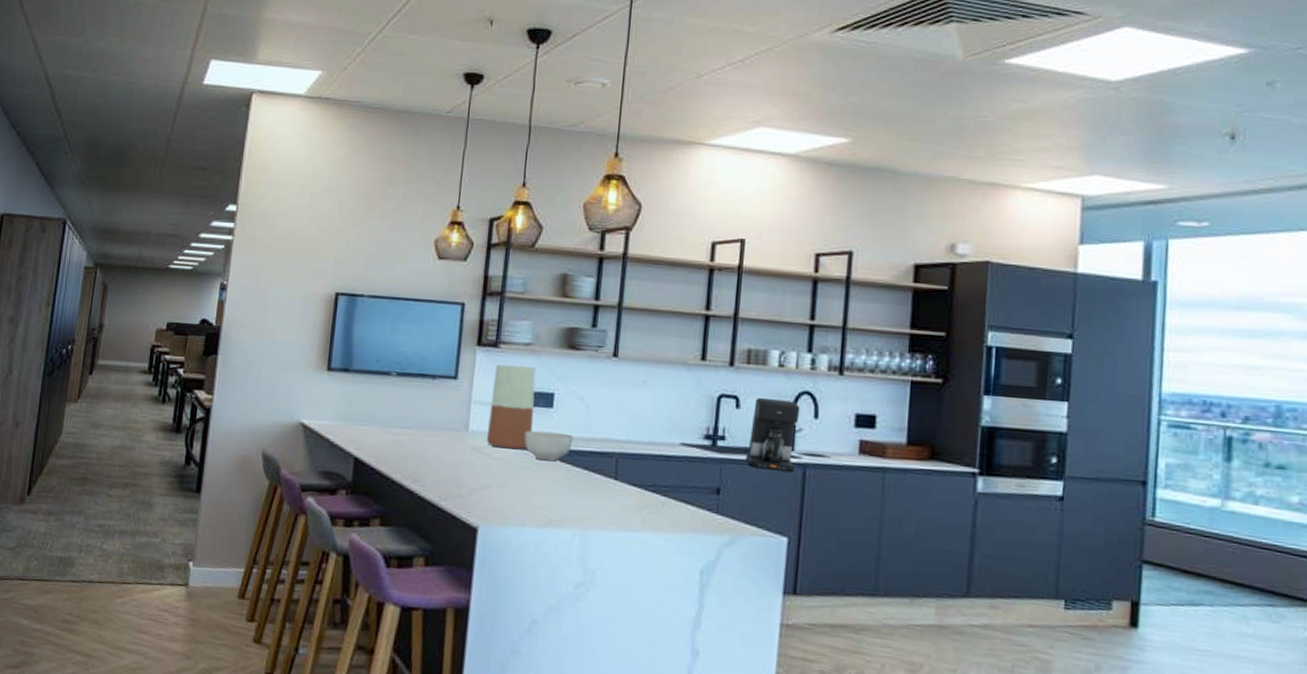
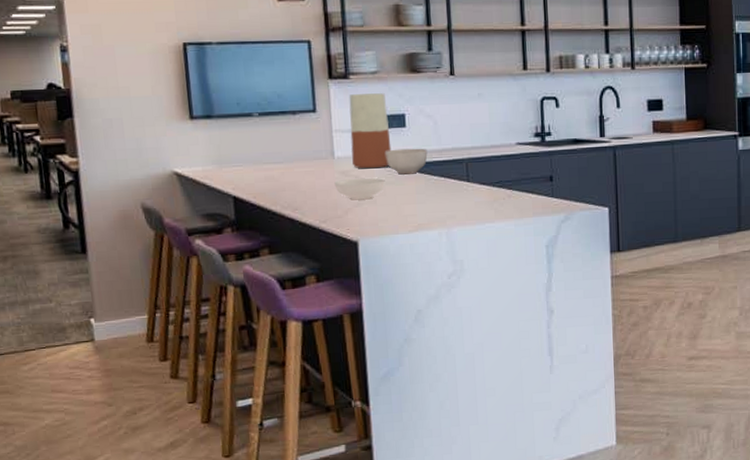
bowl: none [463,456,520,483] -> present [334,178,385,200]
coffee maker: present [745,397,800,473] -> none [568,95,608,156]

